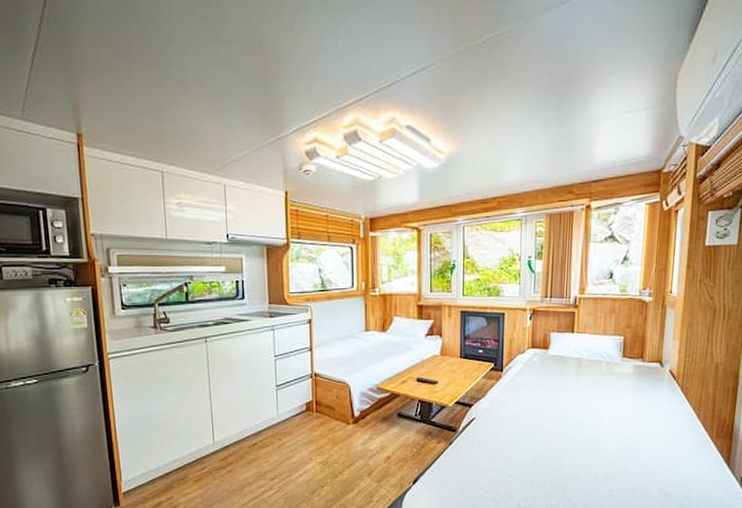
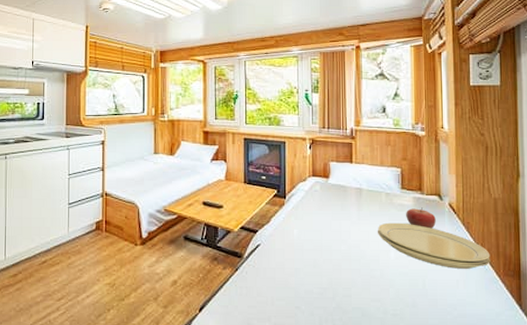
plate: none [594,391,705,433] -> present [377,222,490,269]
fruit: none [625,375,655,396] -> present [406,207,436,229]

